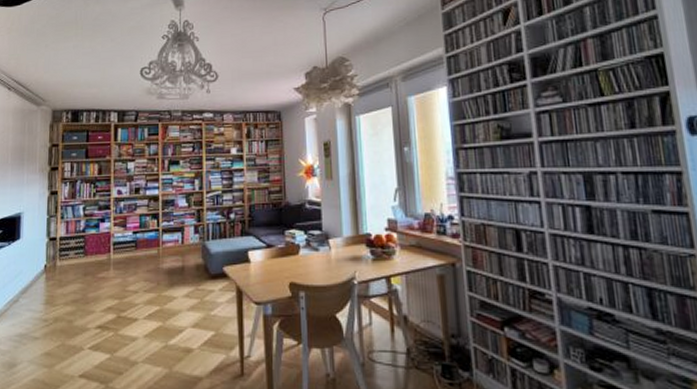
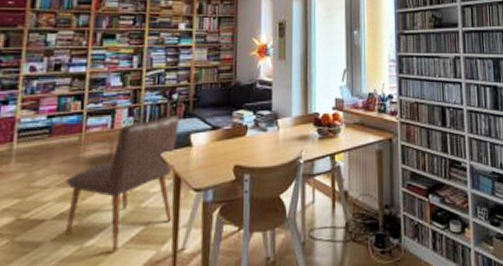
chair: none [150,232,238,351] -> present [65,114,179,251]

